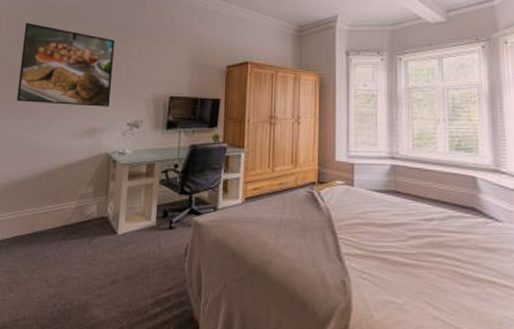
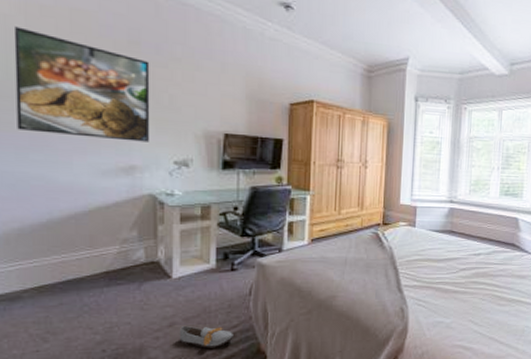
shoe: none [118,284,168,312] -> present [179,325,233,349]

